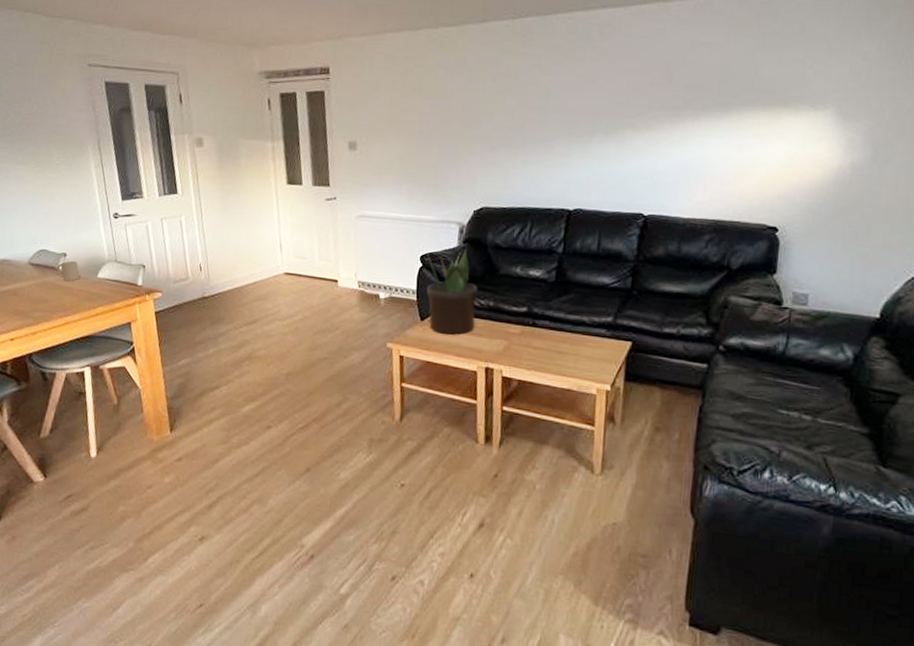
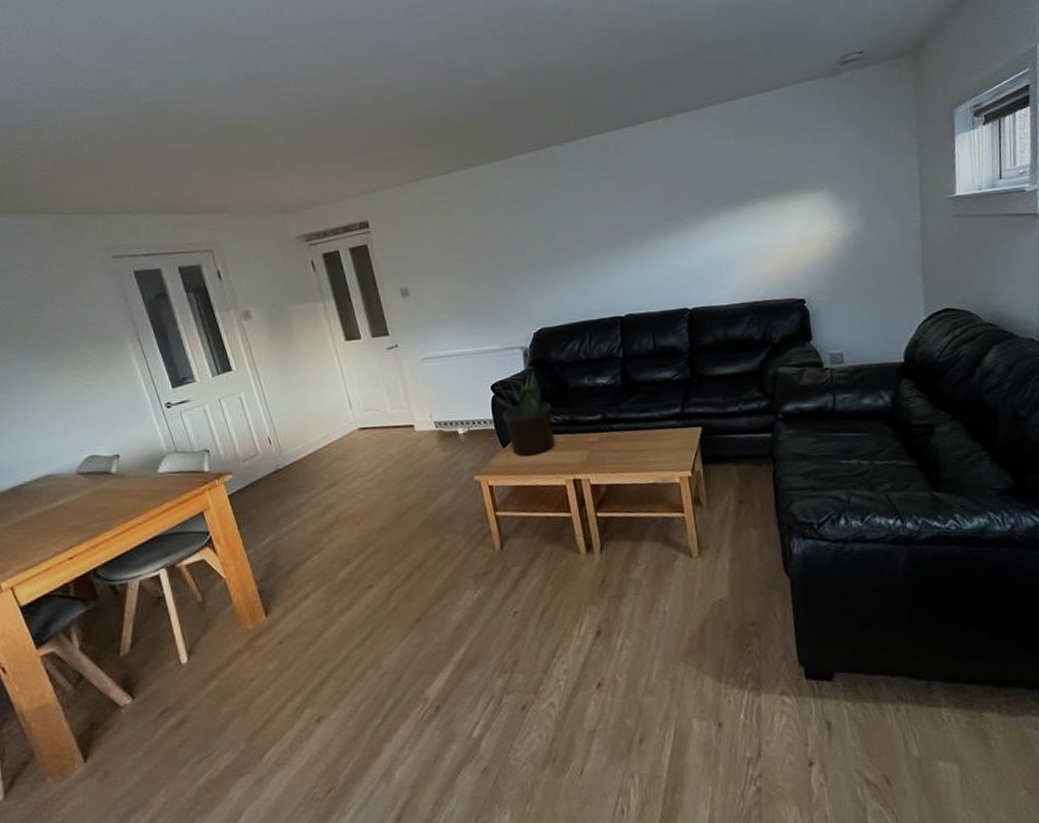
mug: present [56,261,80,282] -> none [110,461,138,484]

